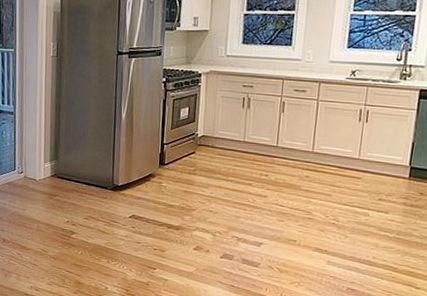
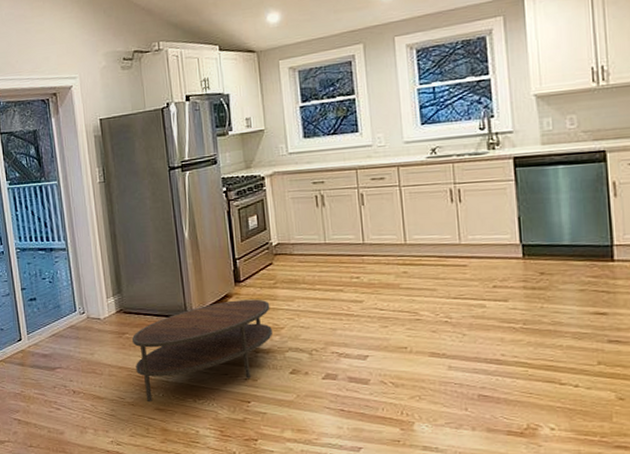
coffee table: none [61,180,187,258] -> present [132,299,273,403]

